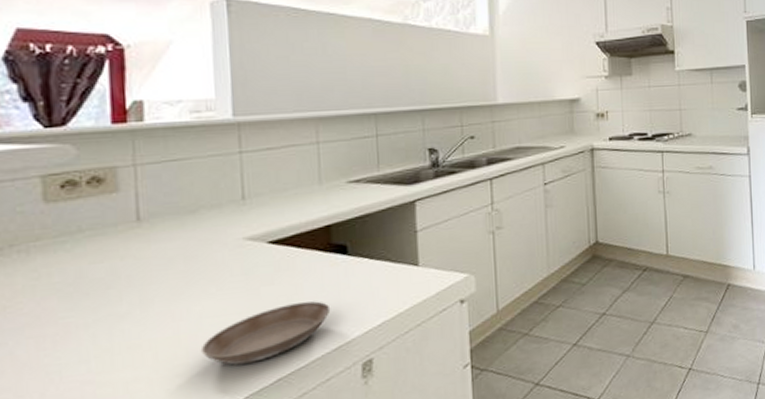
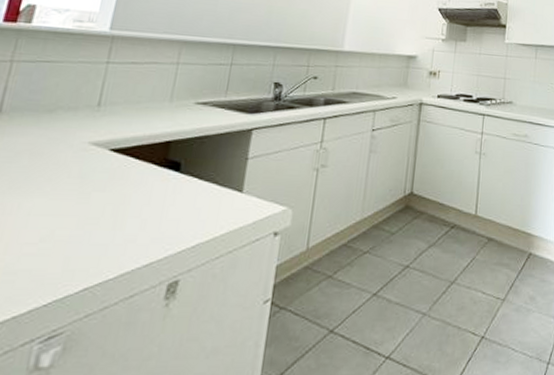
saucer: present [200,301,331,365] -> none [19,213,152,268]

